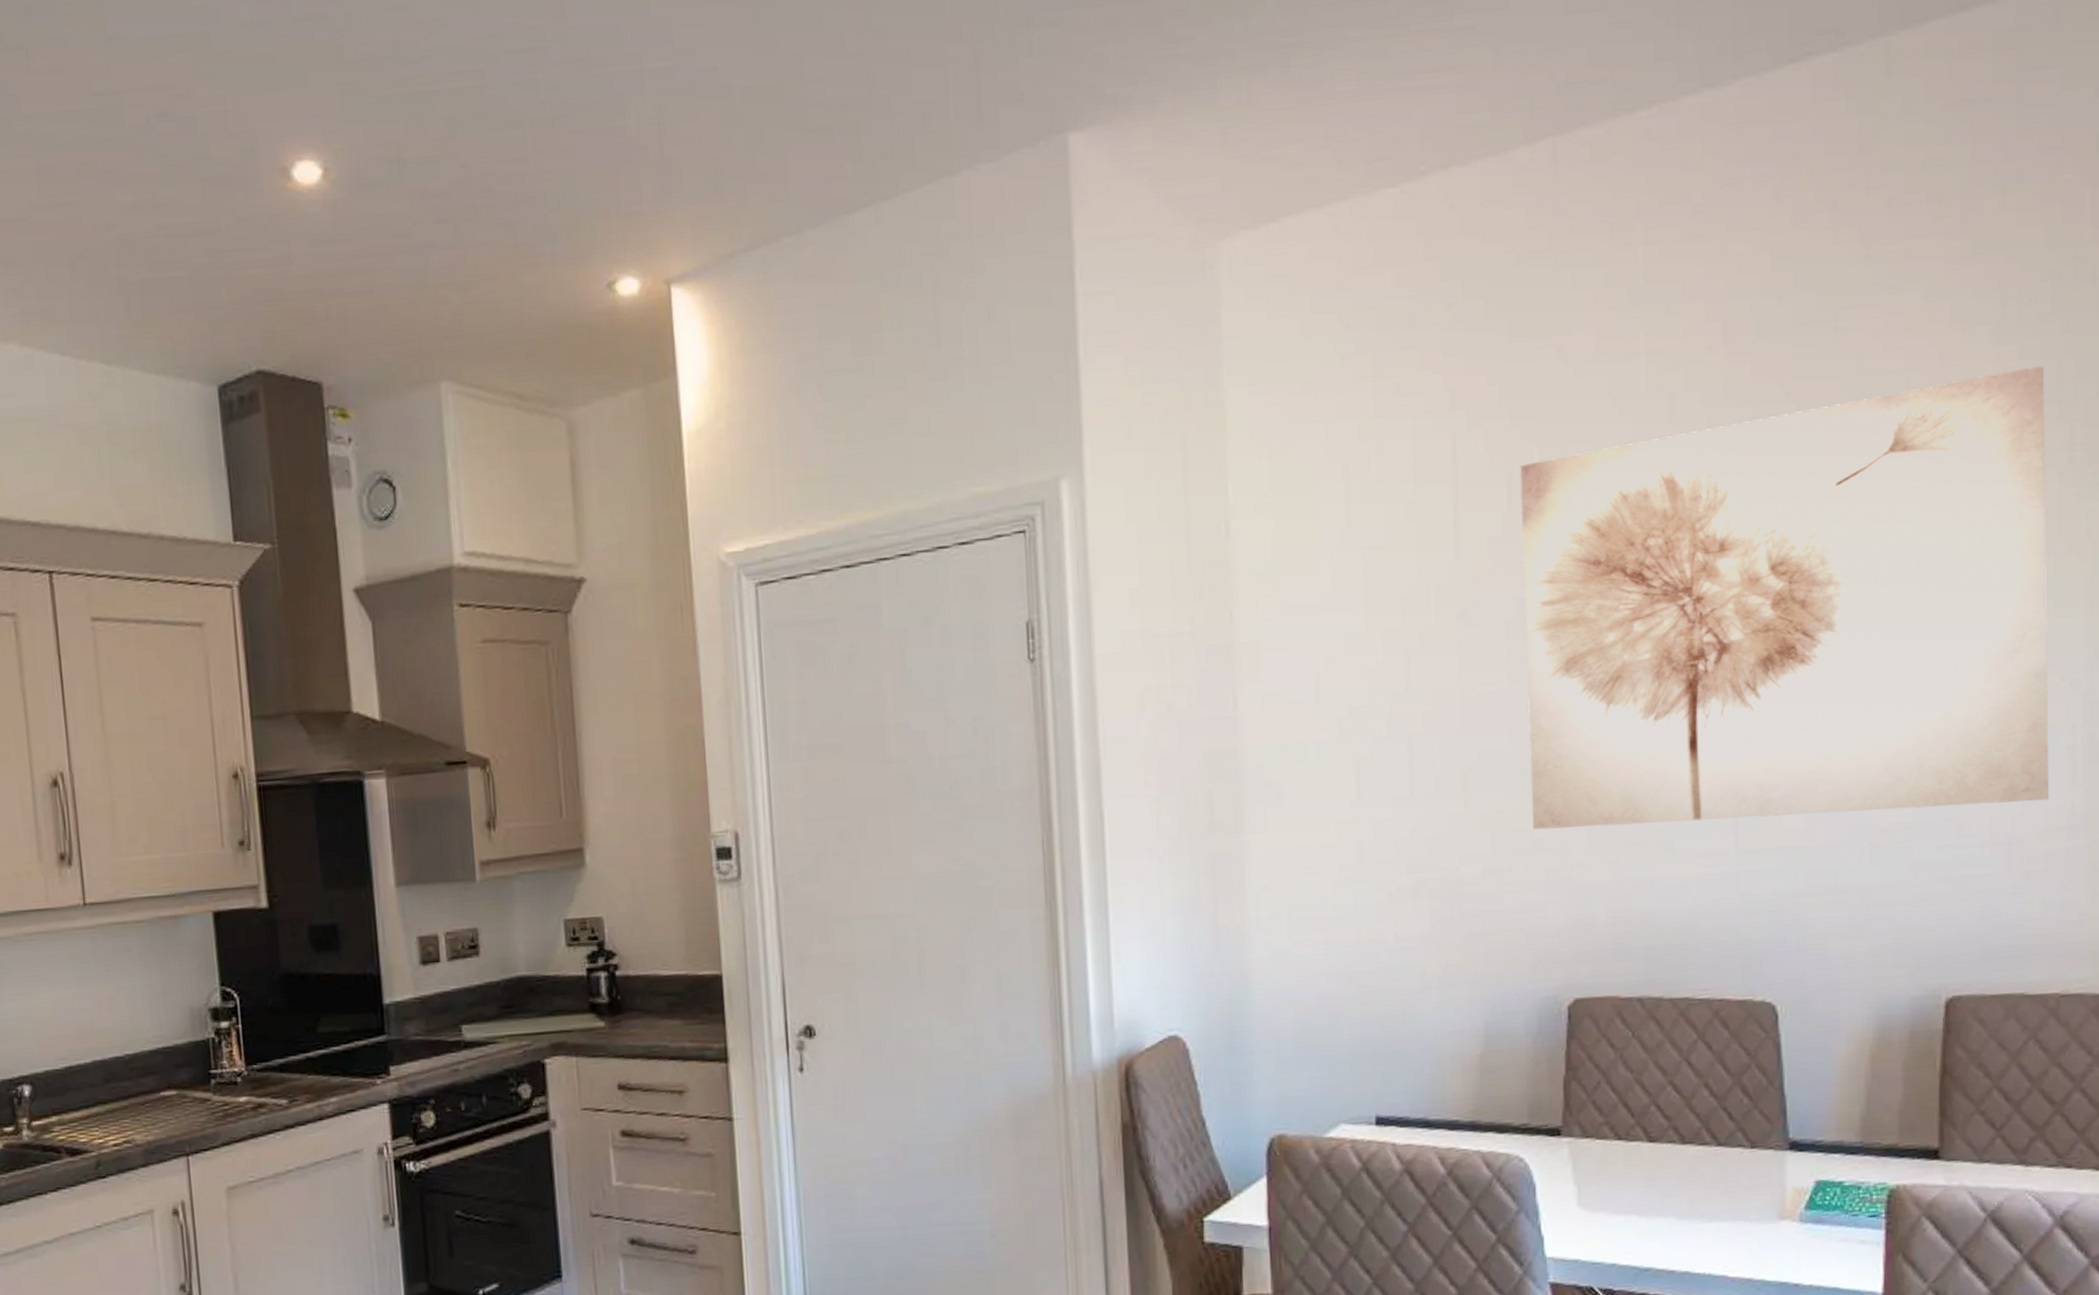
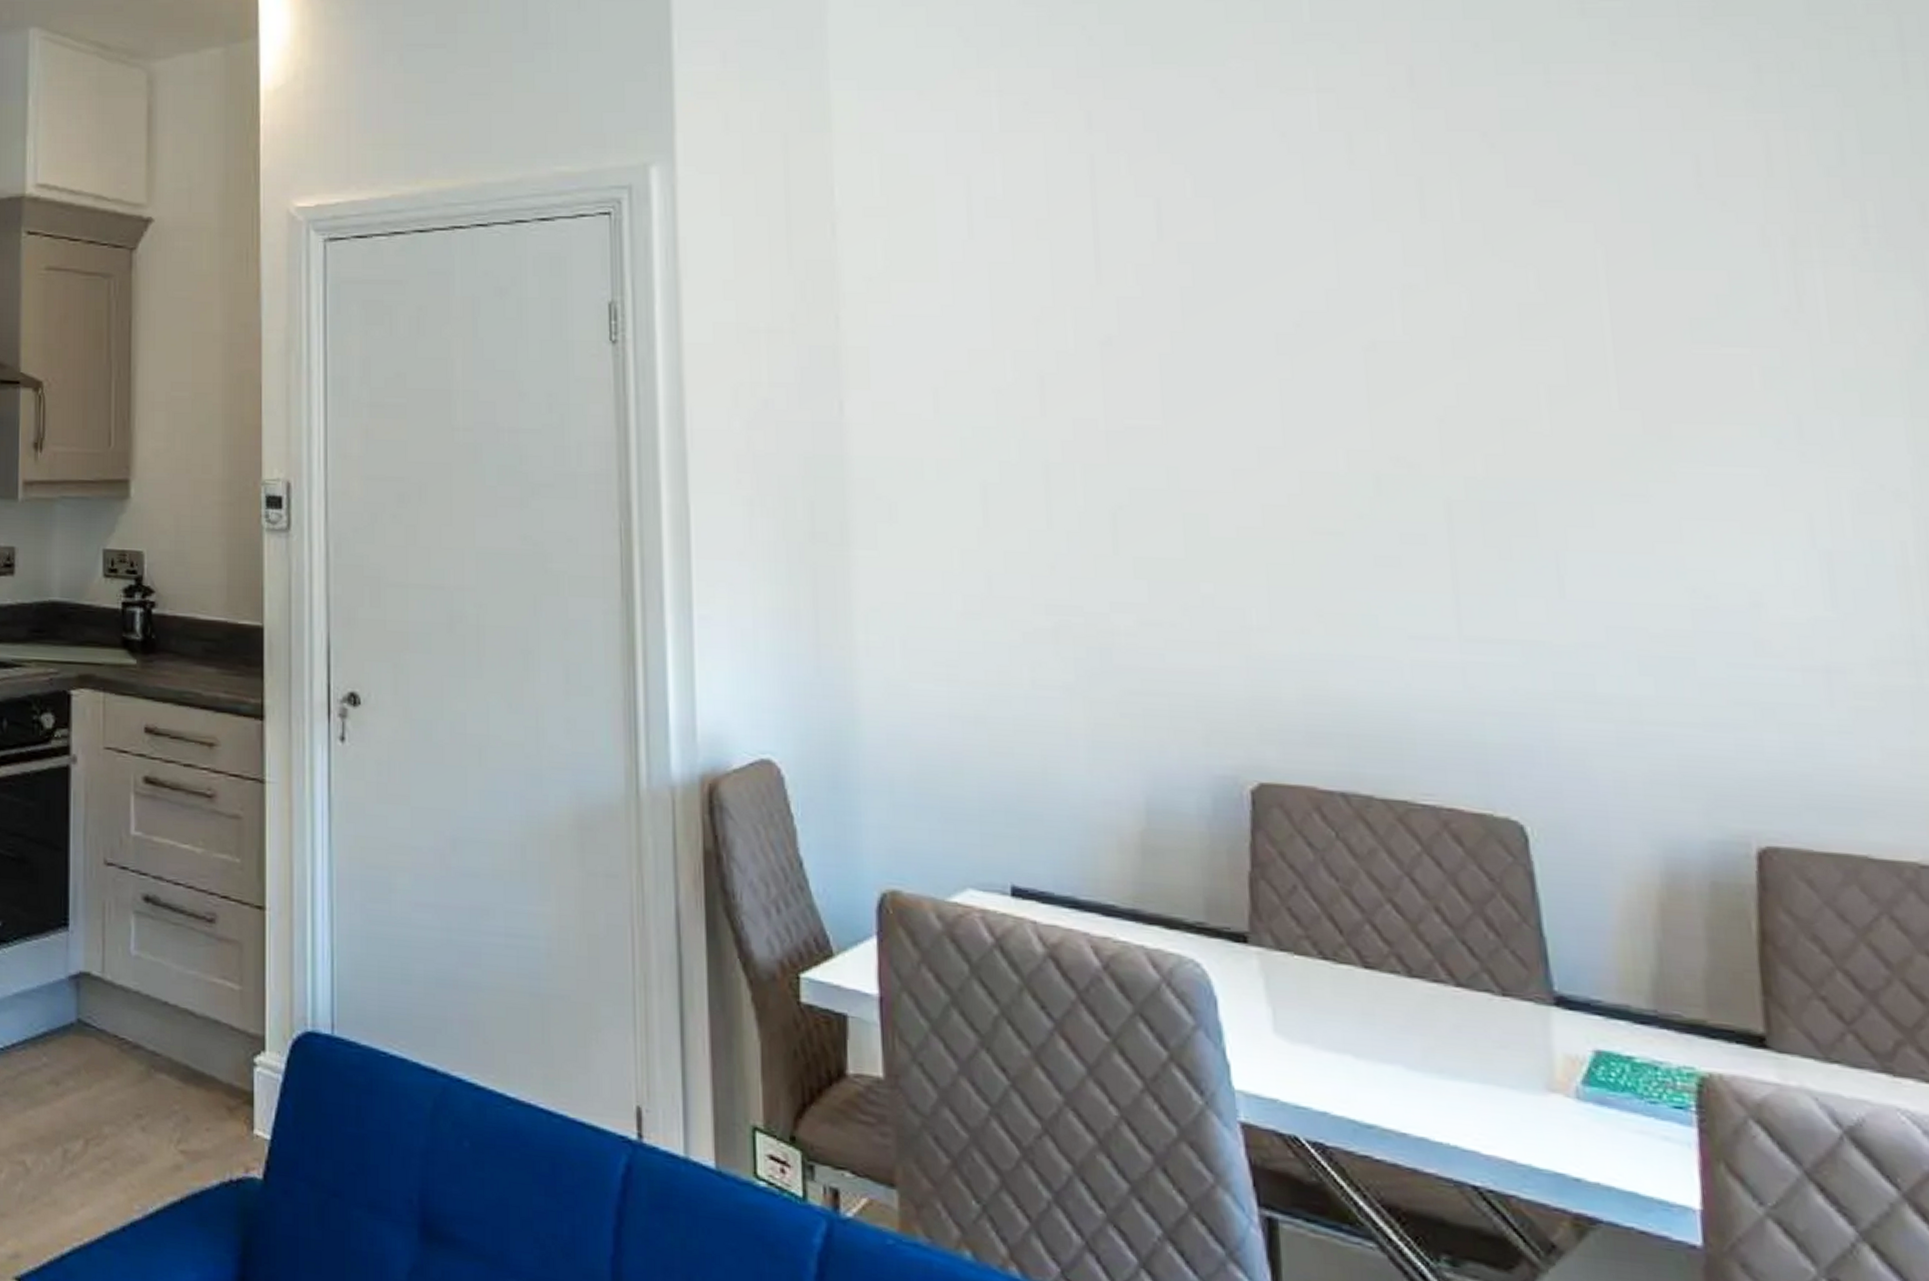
wall art: present [1520,366,2048,830] -> none [1170,138,1877,626]

